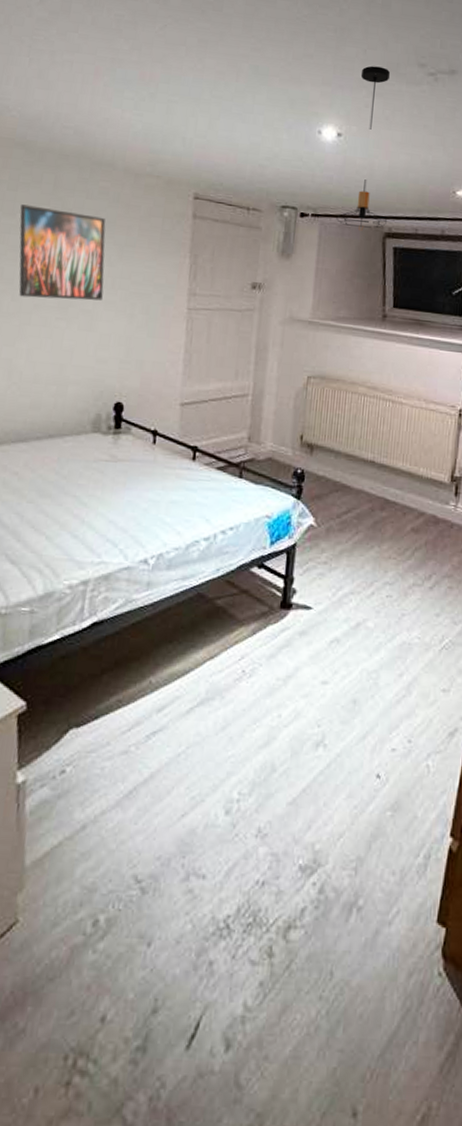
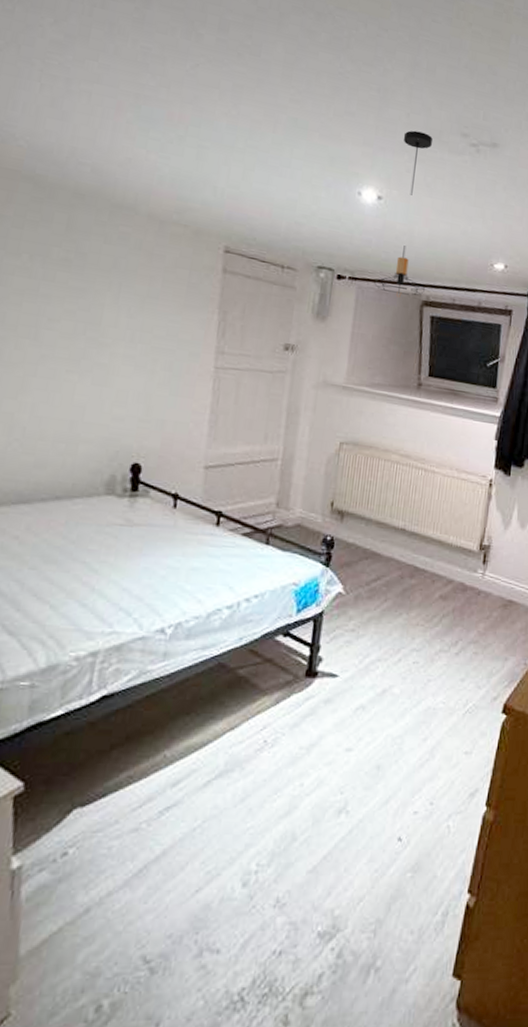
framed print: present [19,204,106,301] -> none [23,244,126,354]

